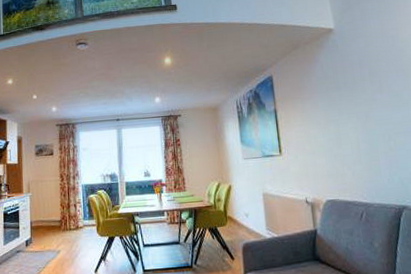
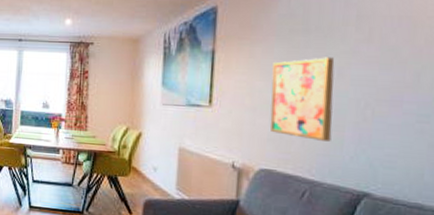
wall art: none [320,105,372,171] -> present [270,57,335,141]

